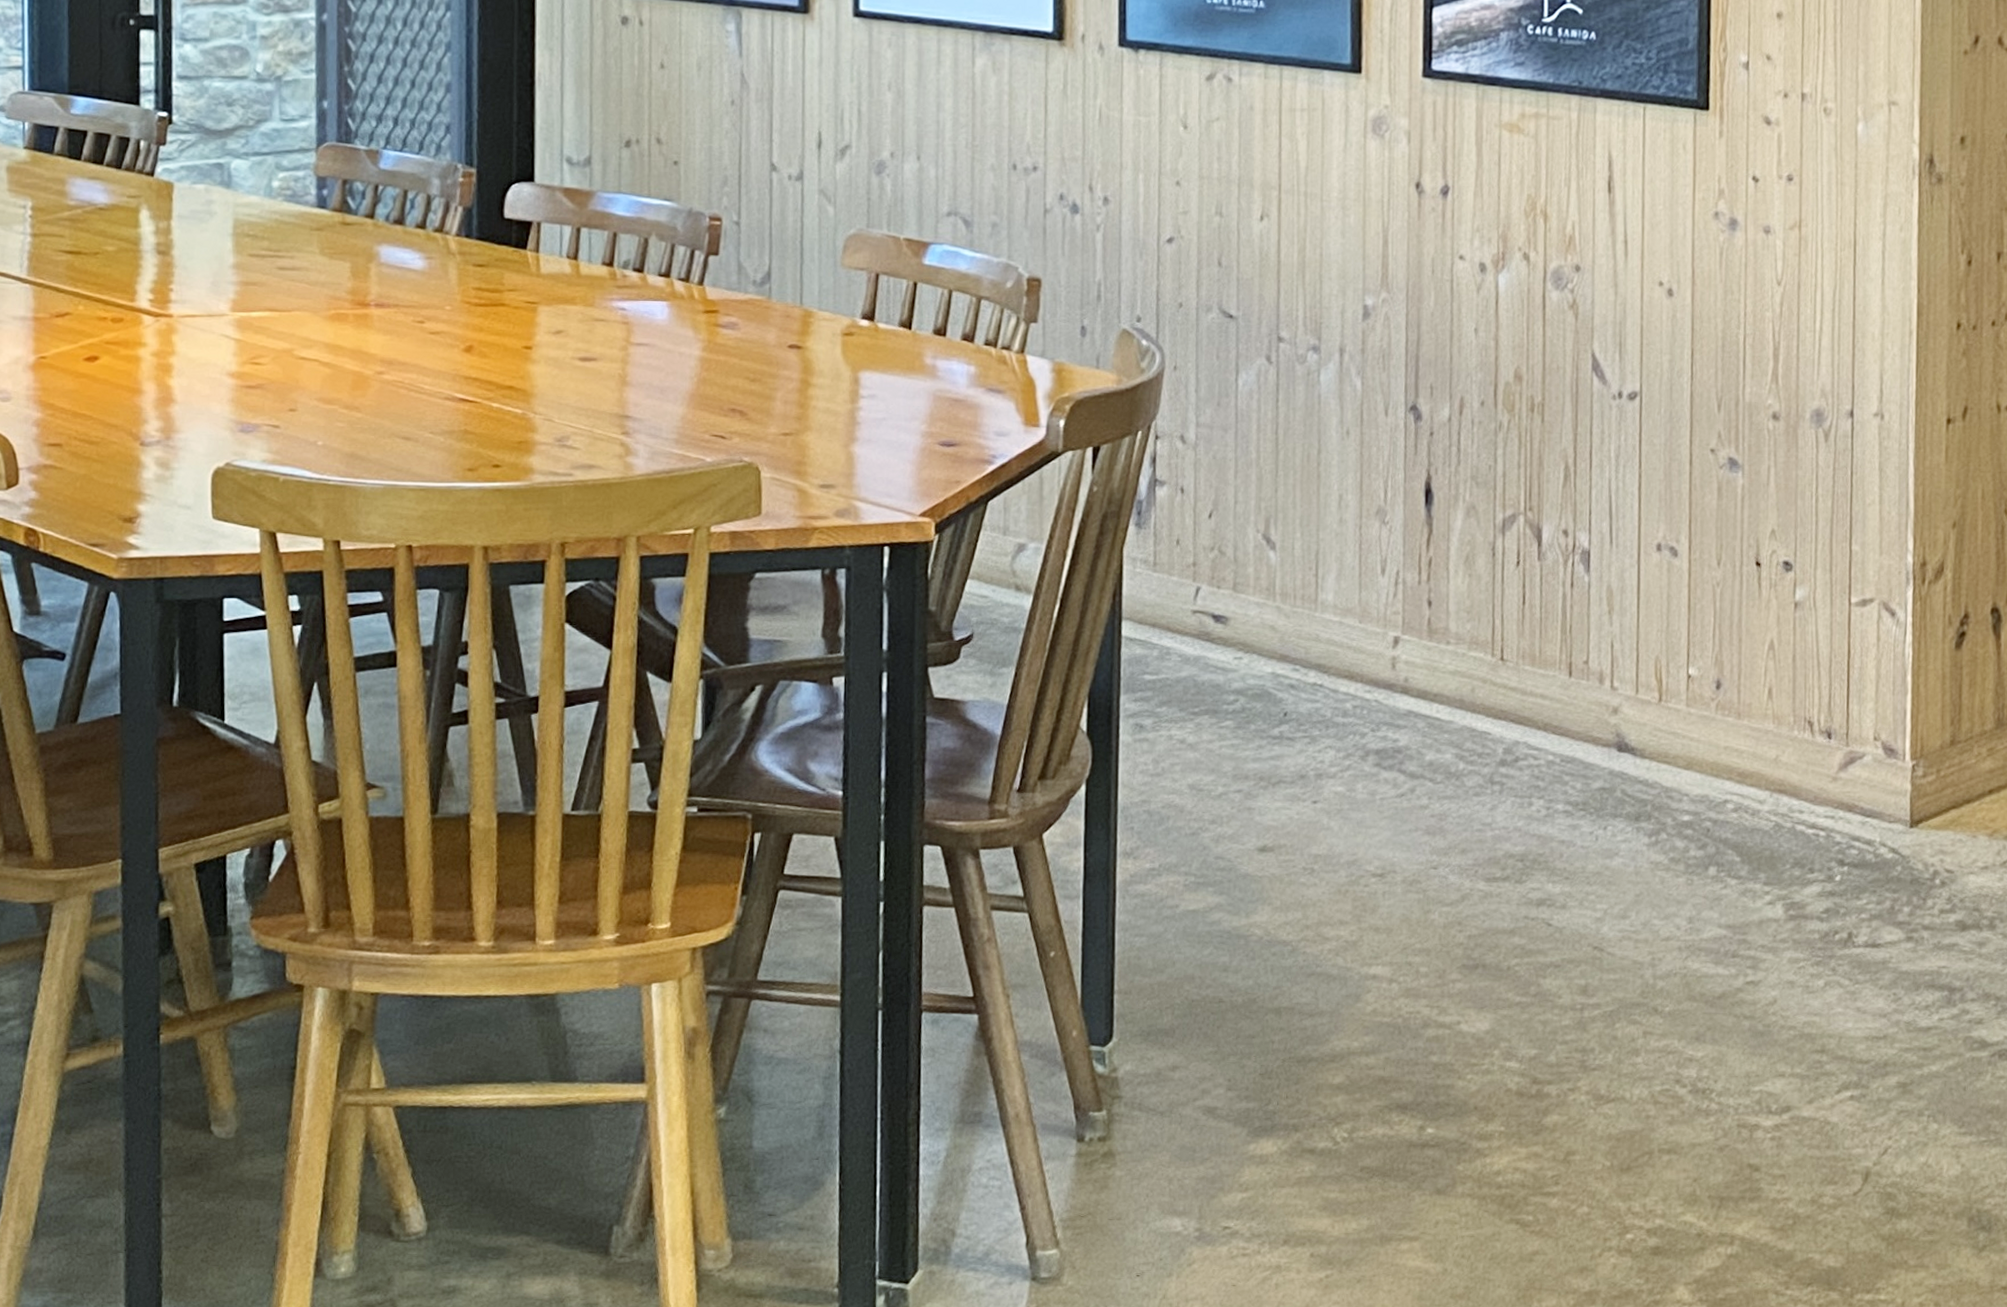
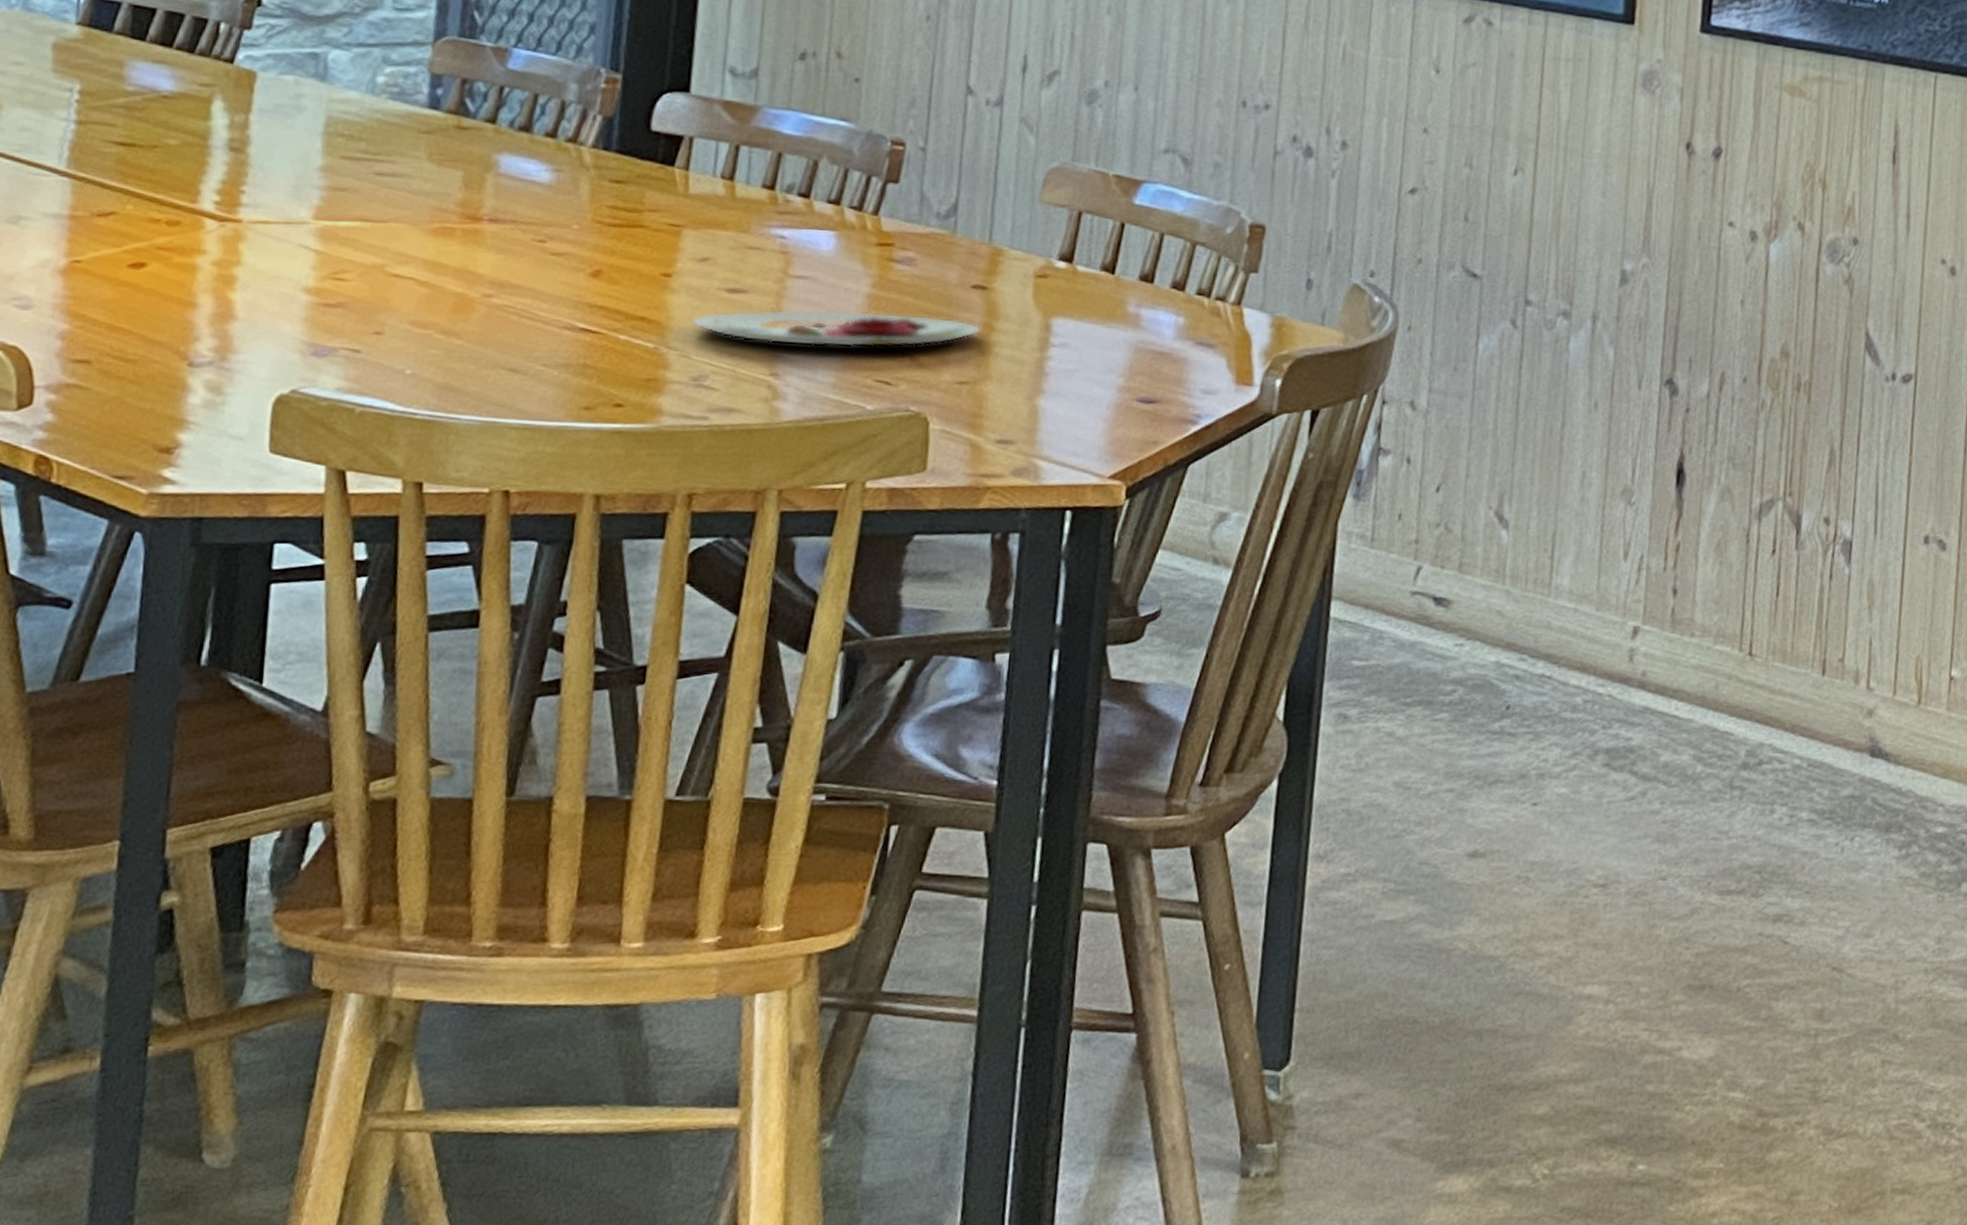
plate: none [552,373,799,407] -> present [691,309,981,348]

